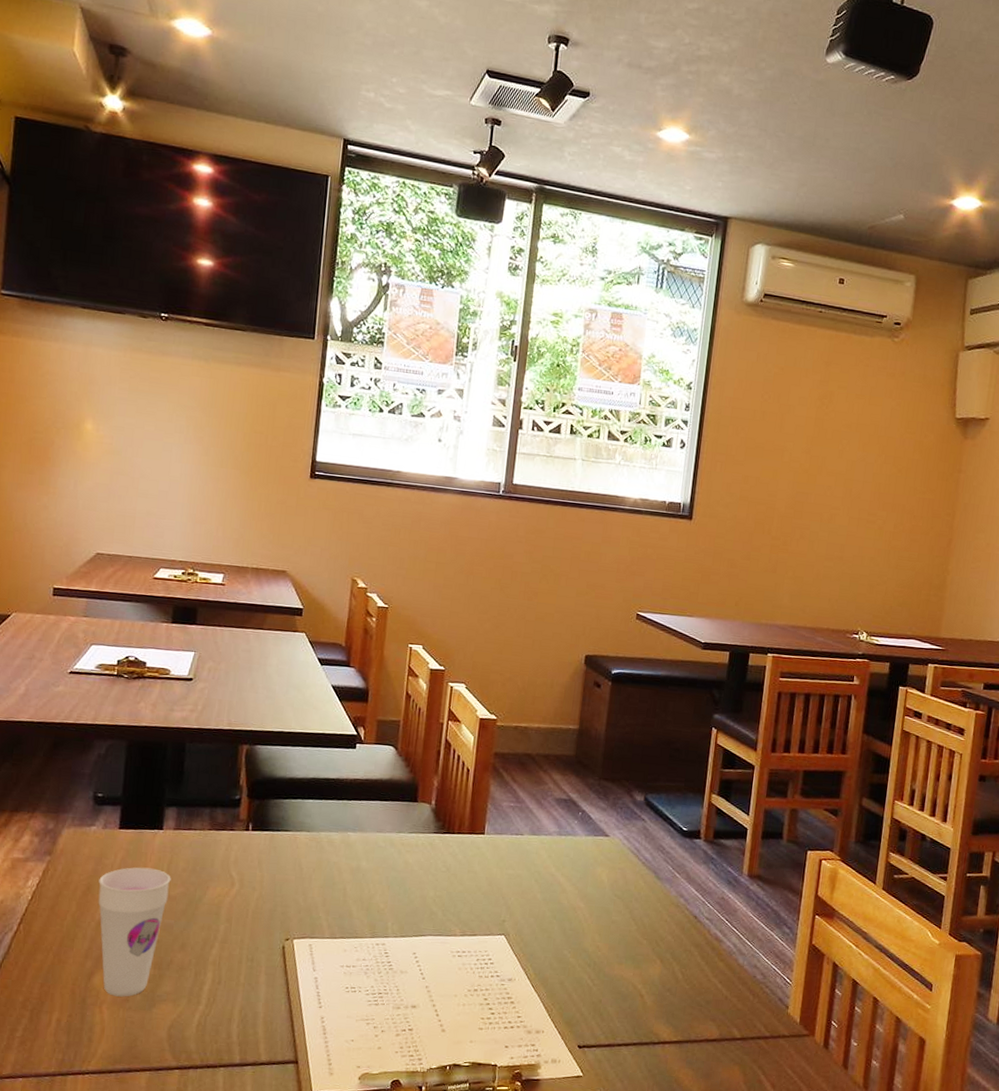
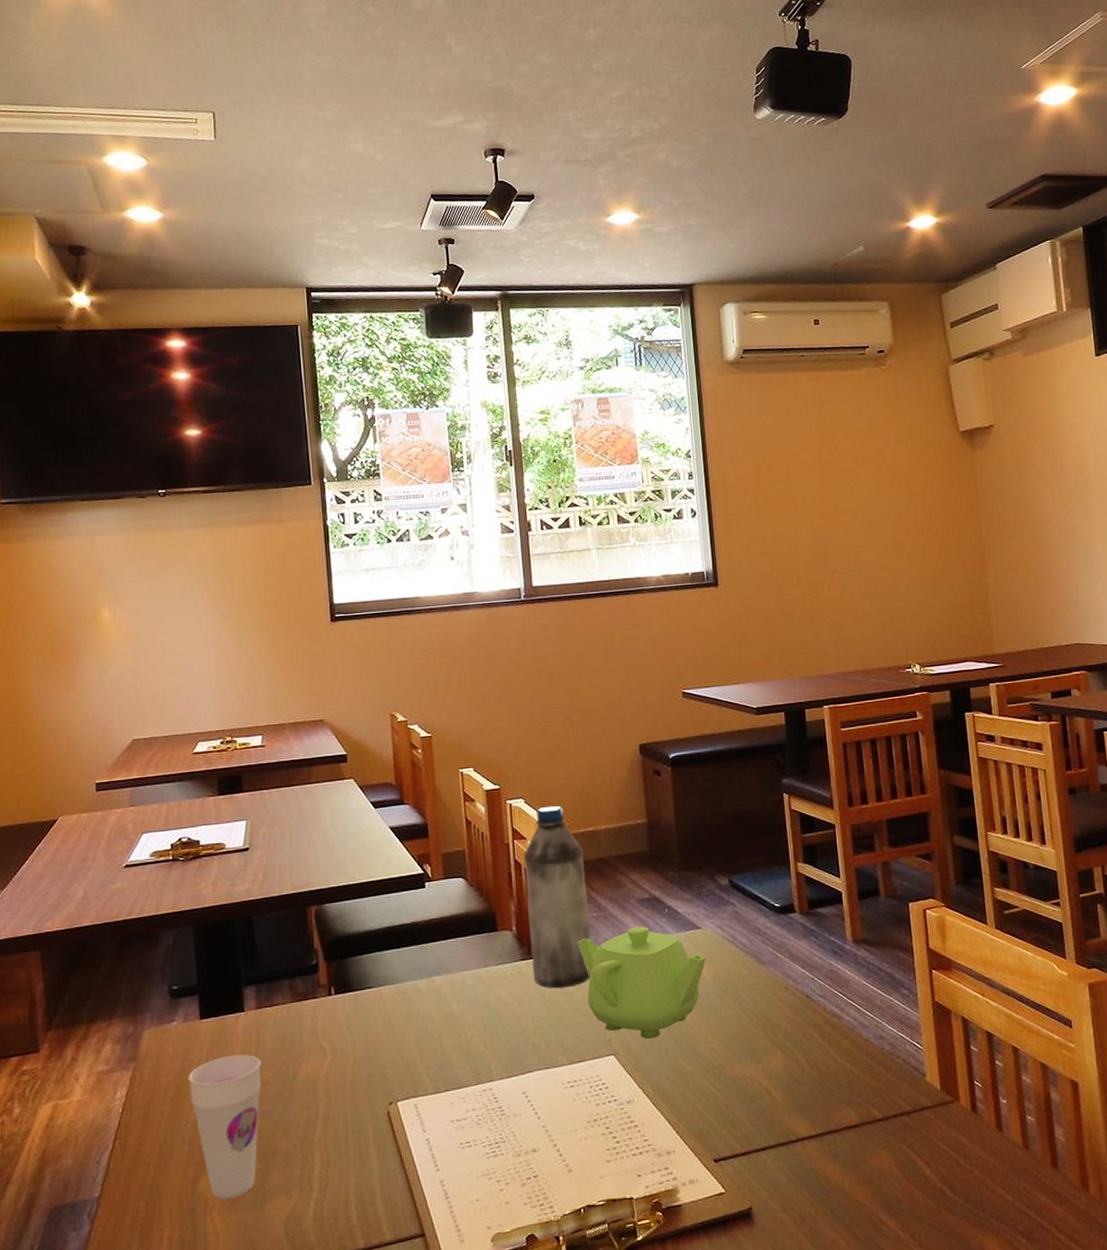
water bottle: none [442,695,513,866] -> present [524,805,591,989]
teapot: none [489,823,608,928] -> present [577,926,706,1039]

